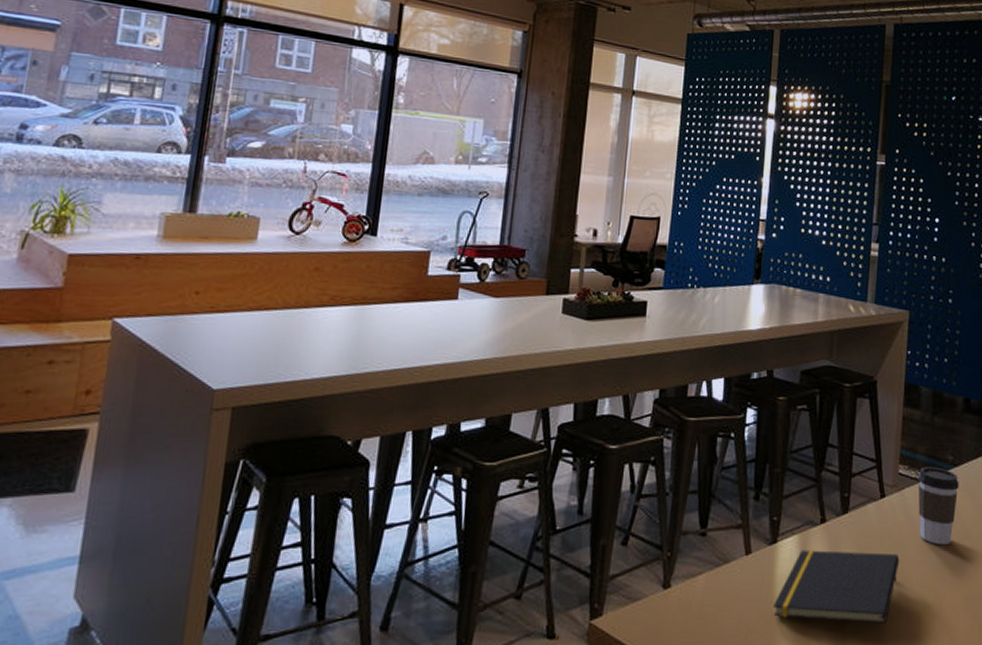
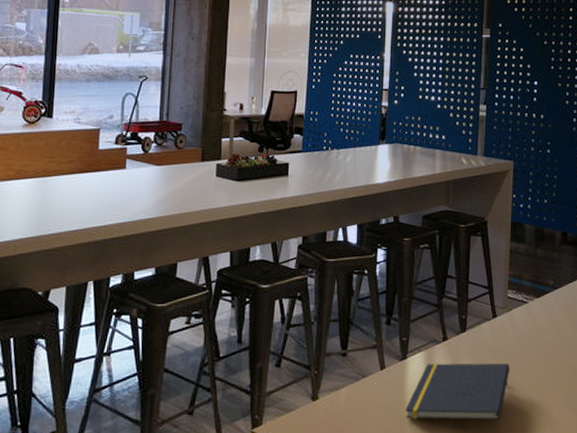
coffee cup: present [918,466,959,546] -> none [524,290,559,355]

